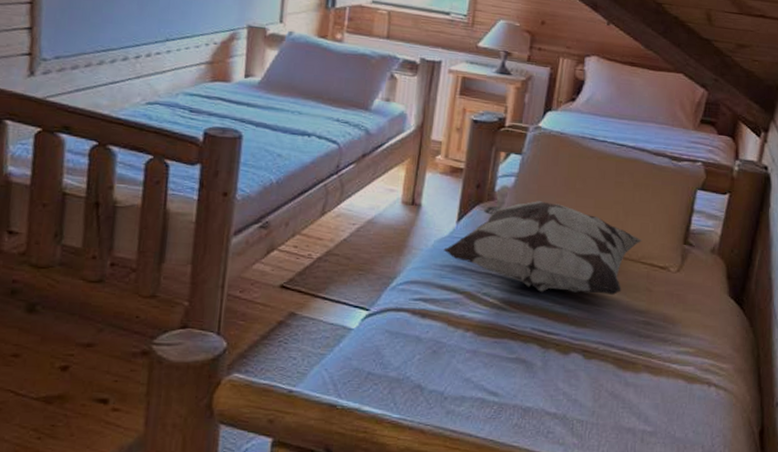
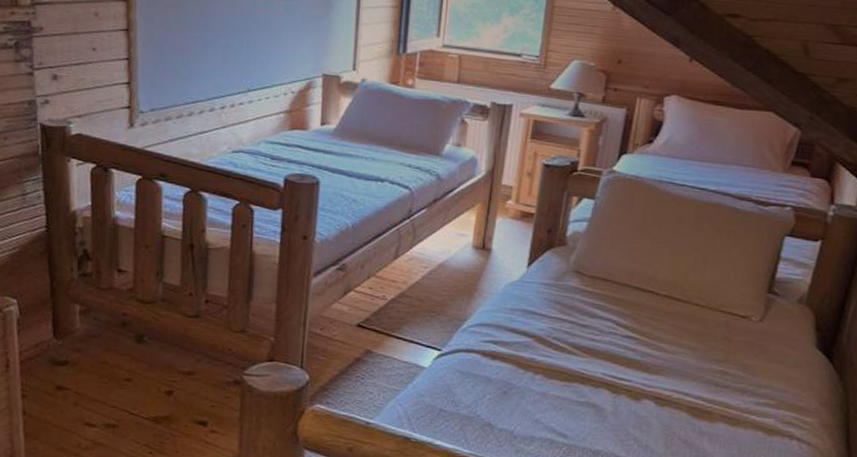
decorative pillow: present [443,201,643,295] -> none [513,246,723,343]

